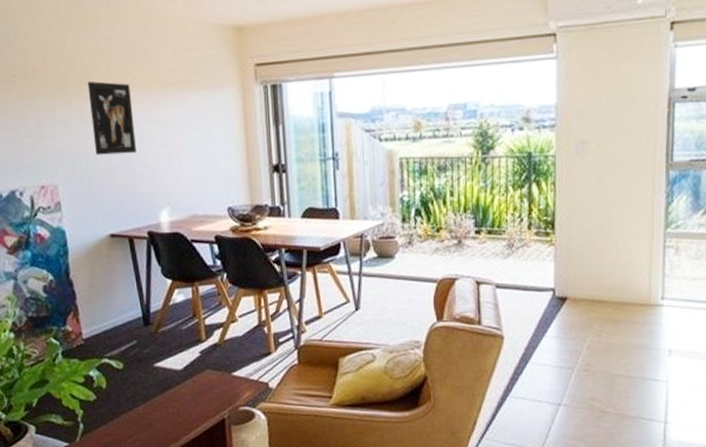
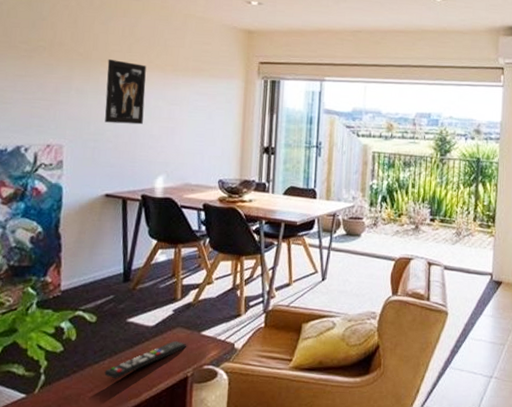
remote control: none [140,383,220,425] -> present [104,340,187,379]

